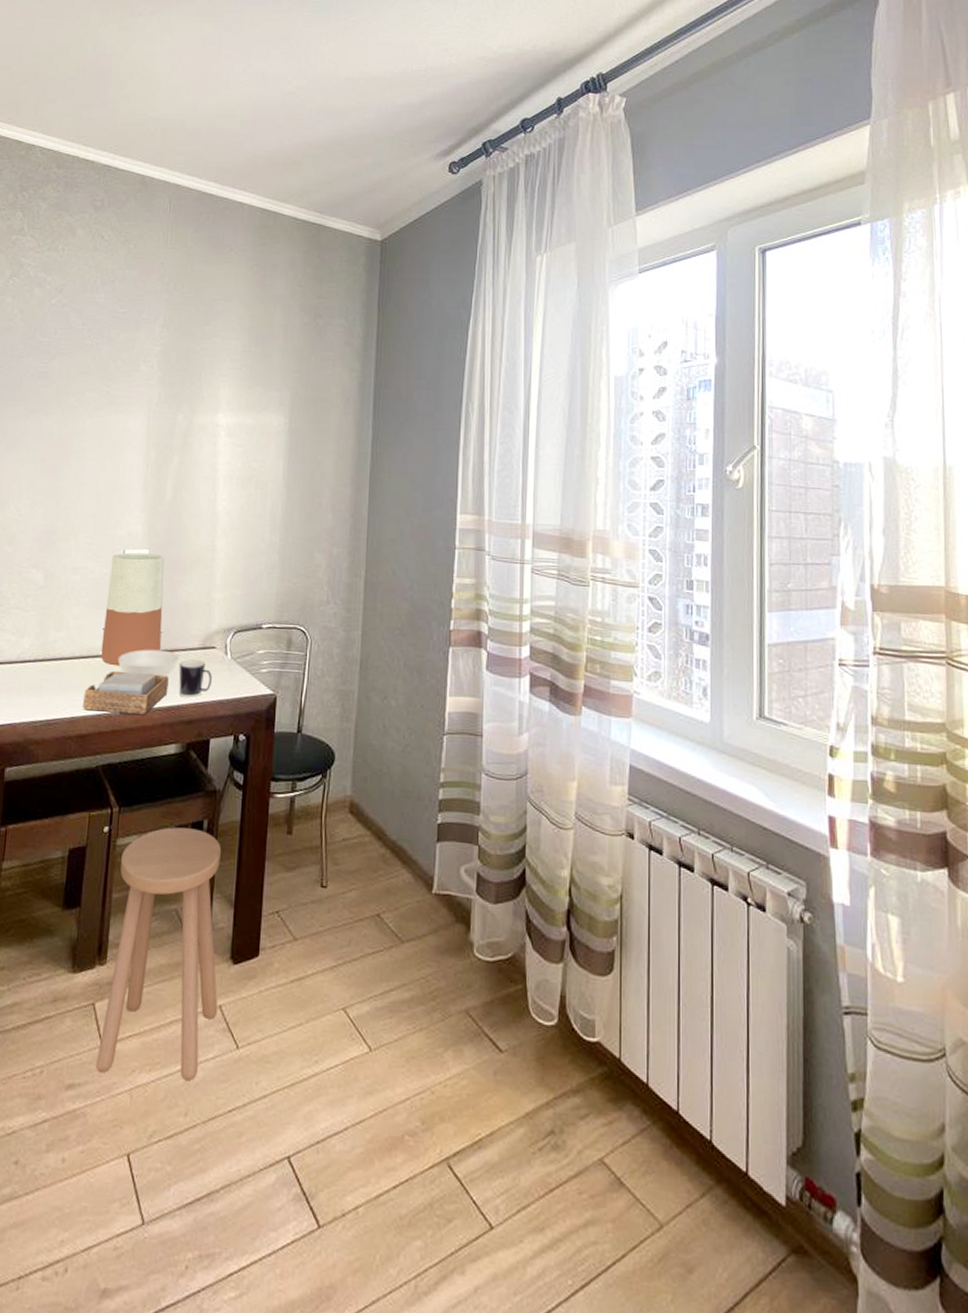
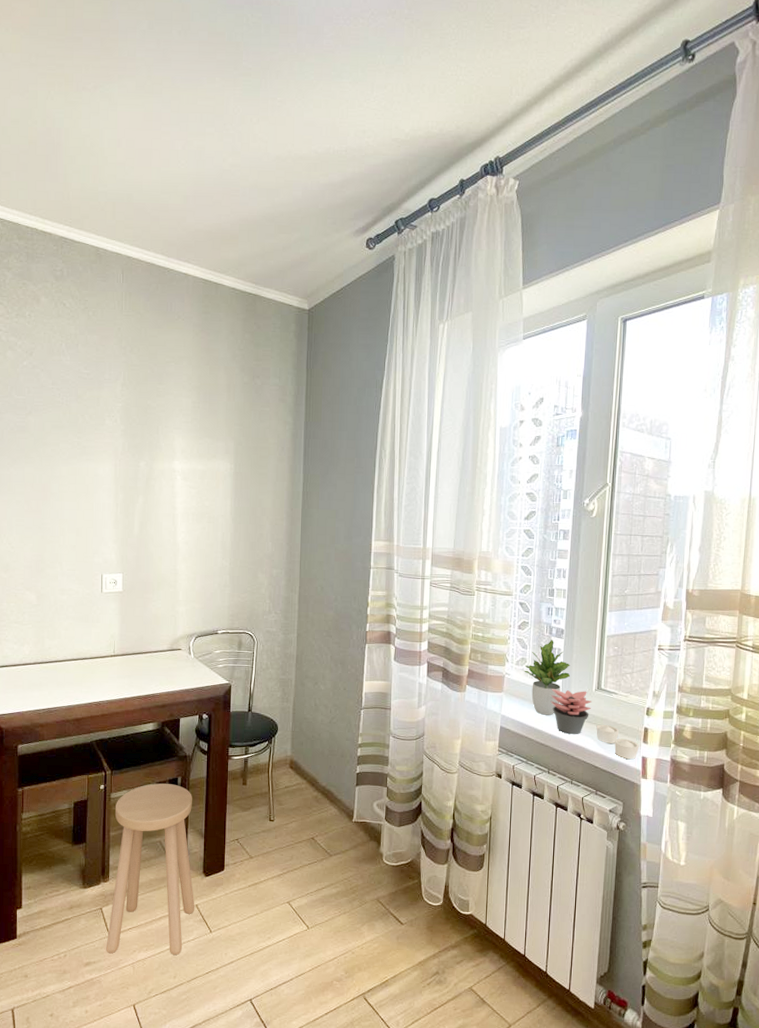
napkin holder: present [83,670,169,716] -> none [77,669,145,703]
vase: present [100,552,164,666] -> none [88,576,137,666]
bowl: present [117,649,179,676] -> none [102,652,152,672]
mug: present [178,659,213,699] -> none [152,659,180,689]
potted plant: none [657,646,722,752] -> present [523,639,571,715]
succulent plant: none [696,715,753,781] -> present [550,689,592,735]
candle: none [761,767,823,820] -> present [596,724,639,760]

